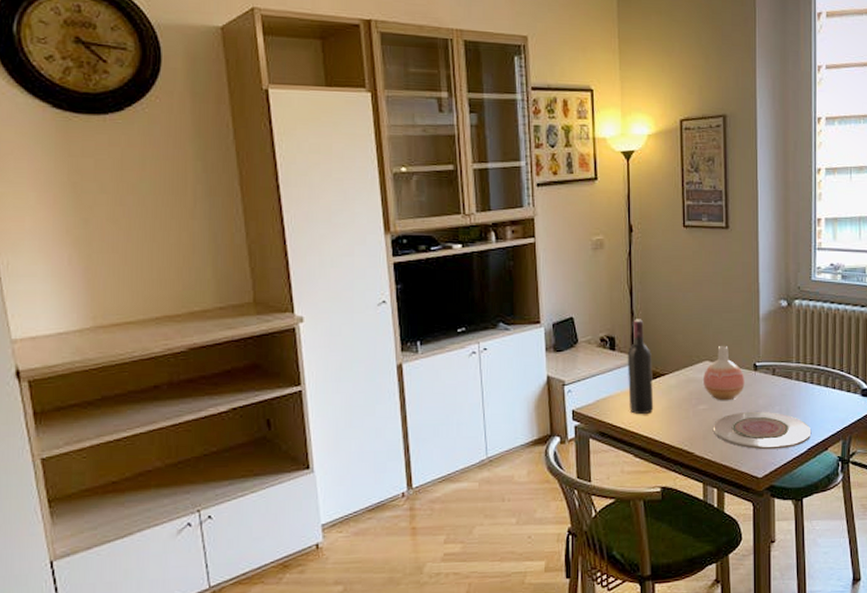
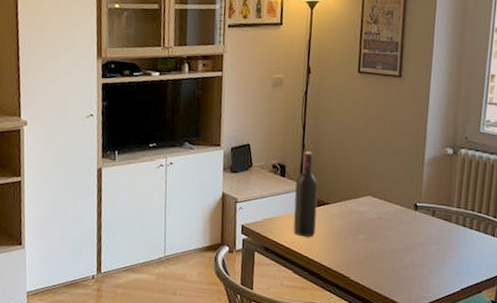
vase: present [702,346,745,401] -> none [363,184,405,235]
plate: present [712,412,812,450] -> none [369,246,467,286]

